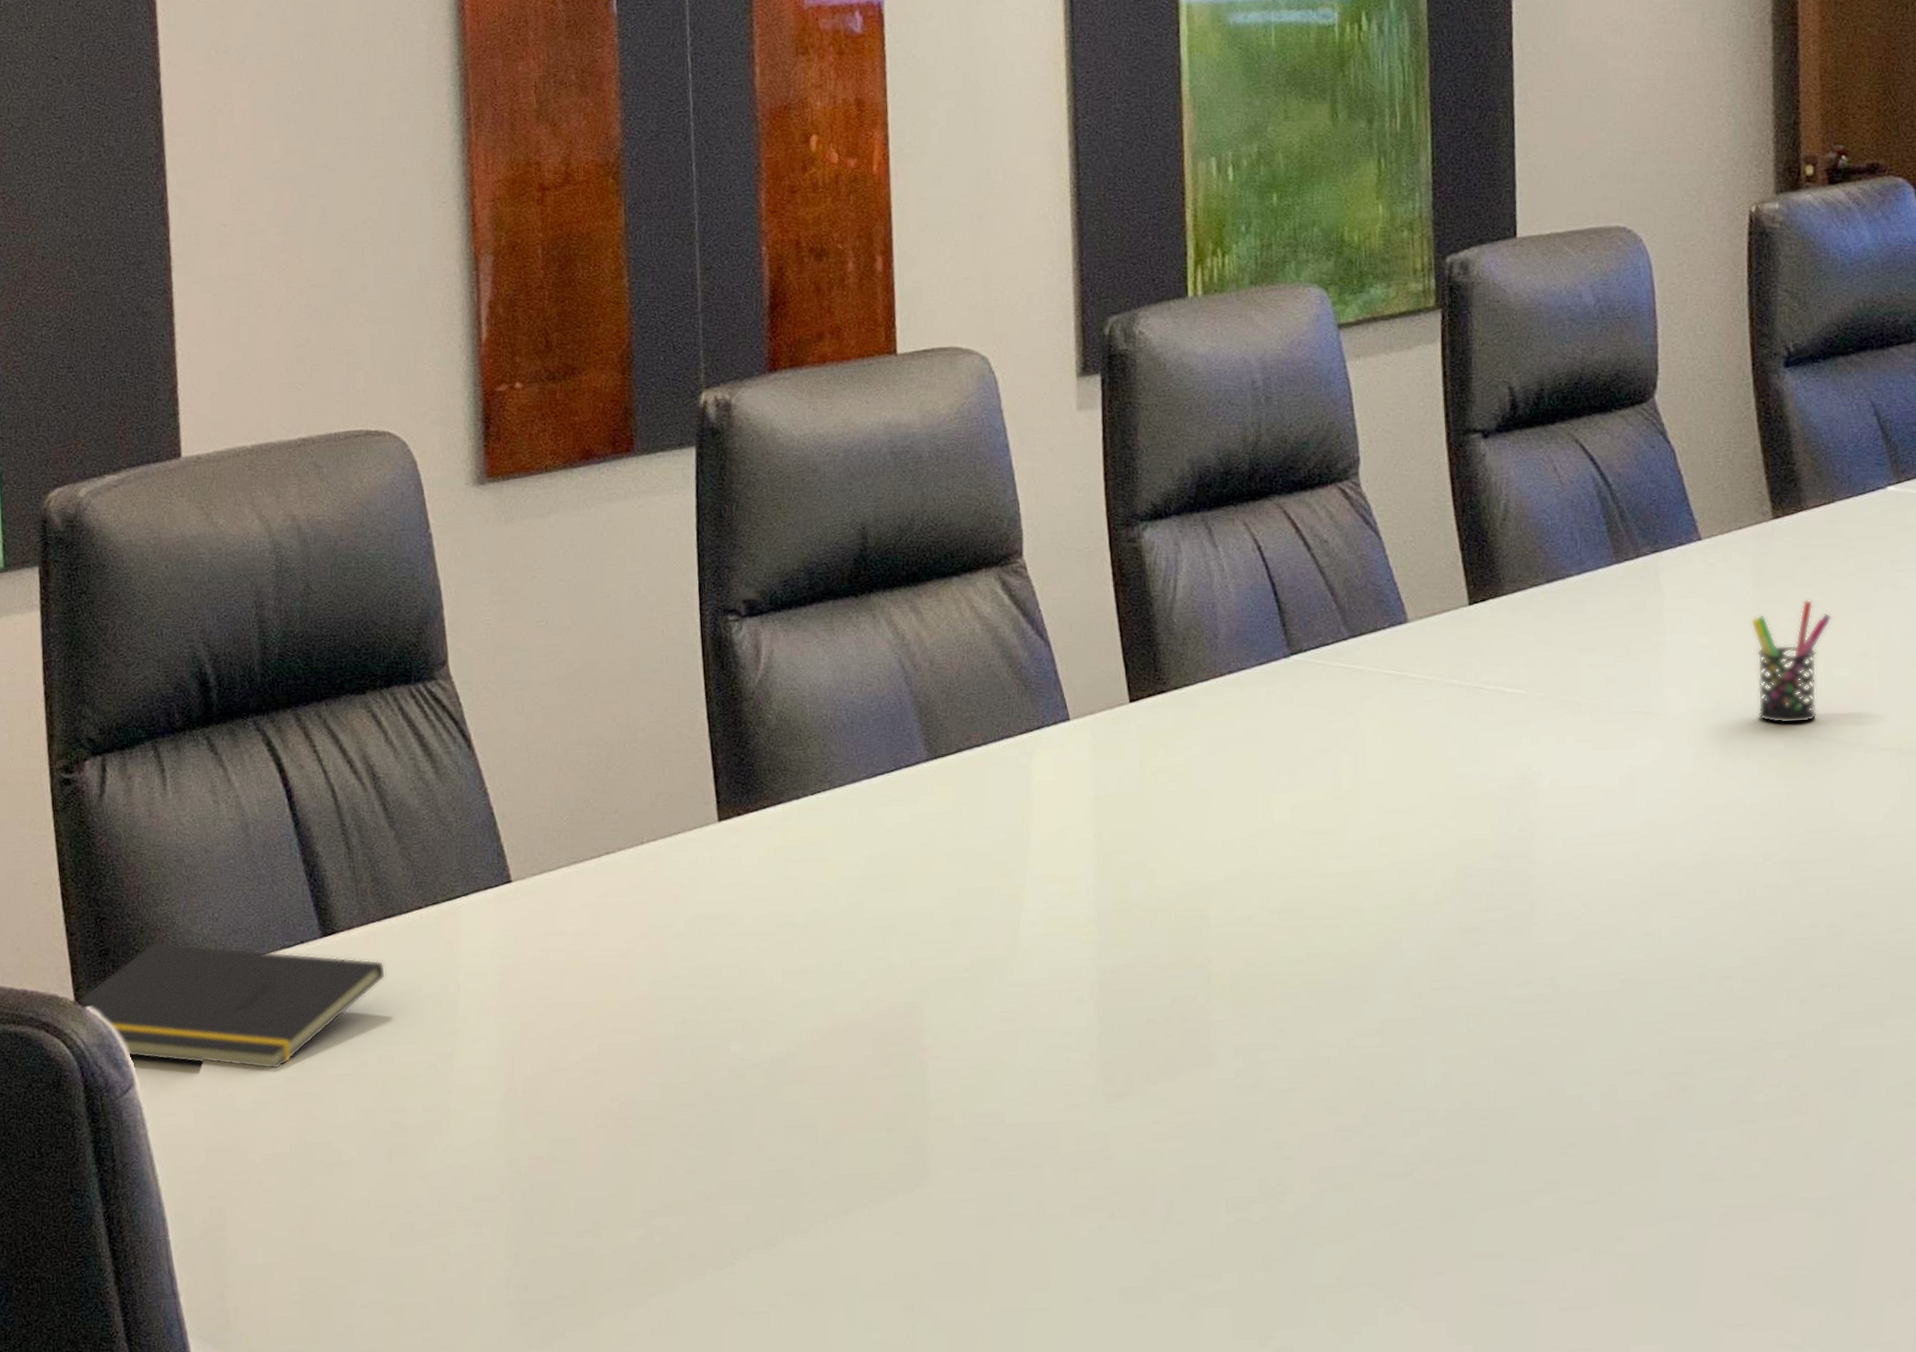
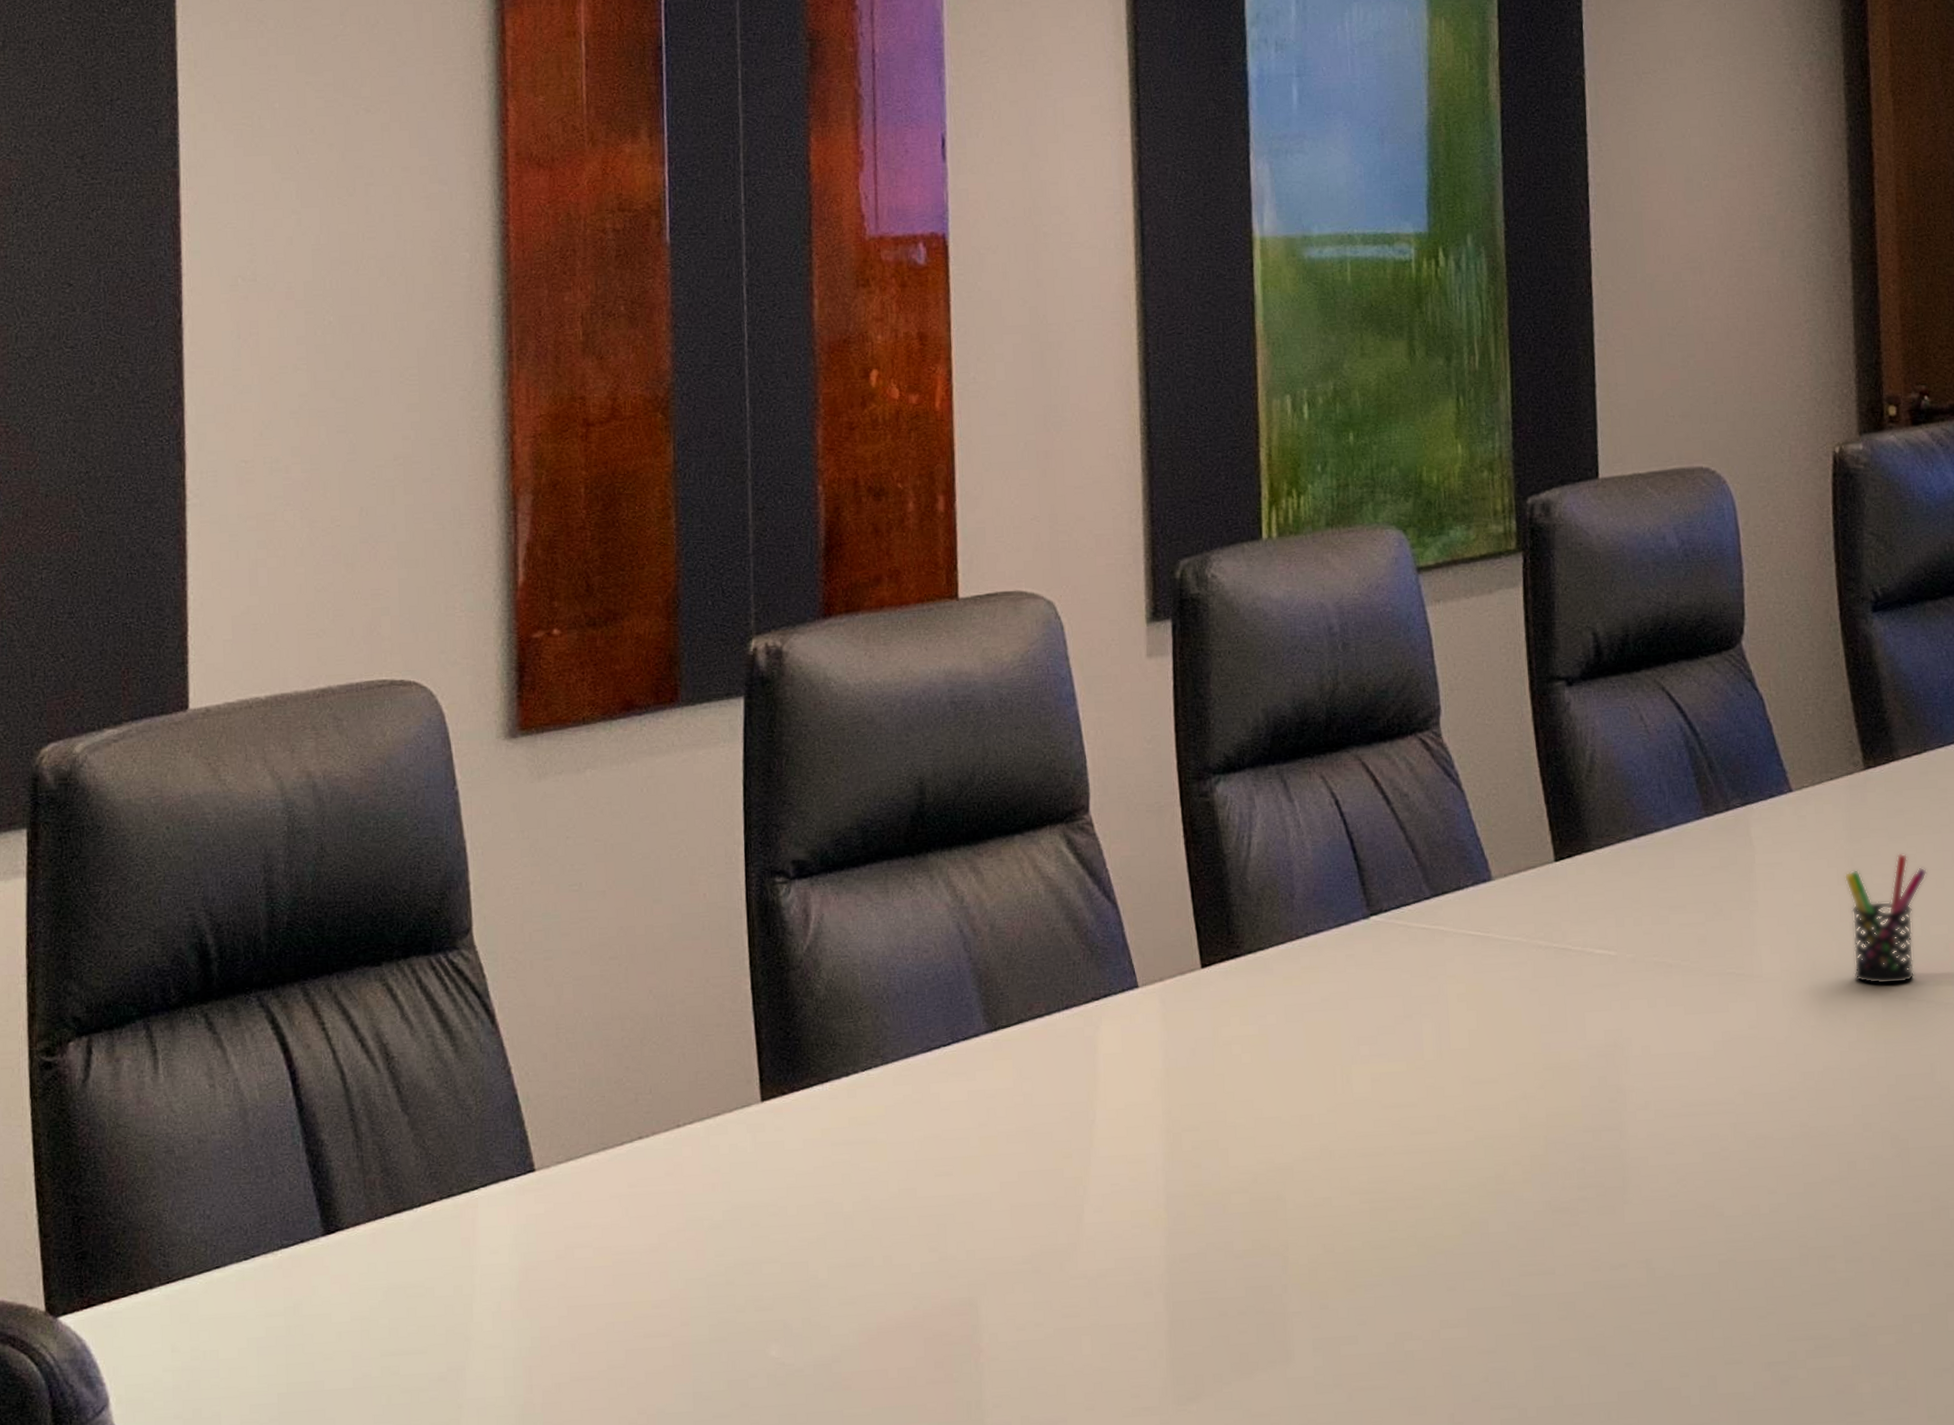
notepad: present [78,942,386,1070] -> none [49,1243,394,1385]

